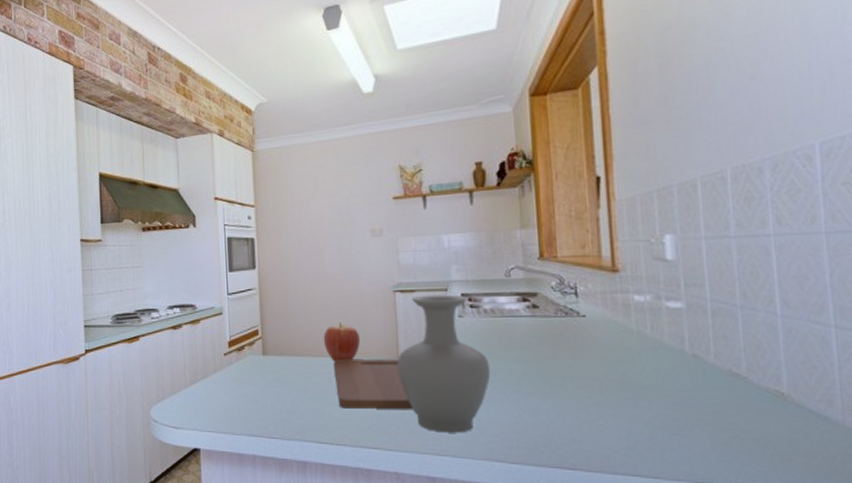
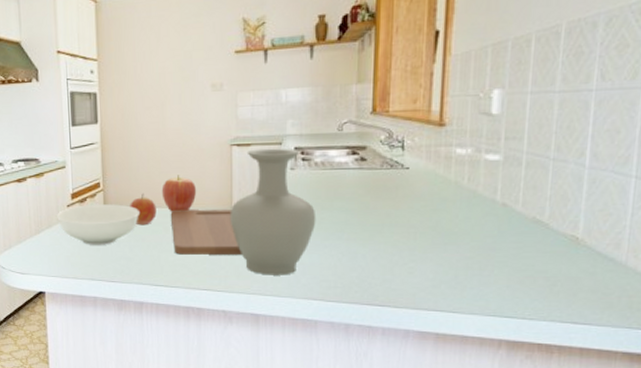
bowl: none [213,353,300,397] -> present [57,204,139,245]
fruit: none [290,341,319,376] -> present [130,193,157,226]

